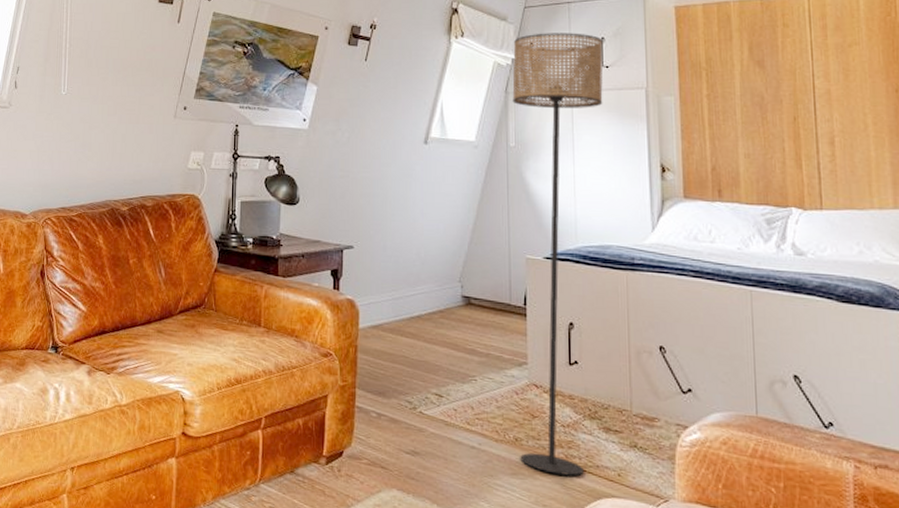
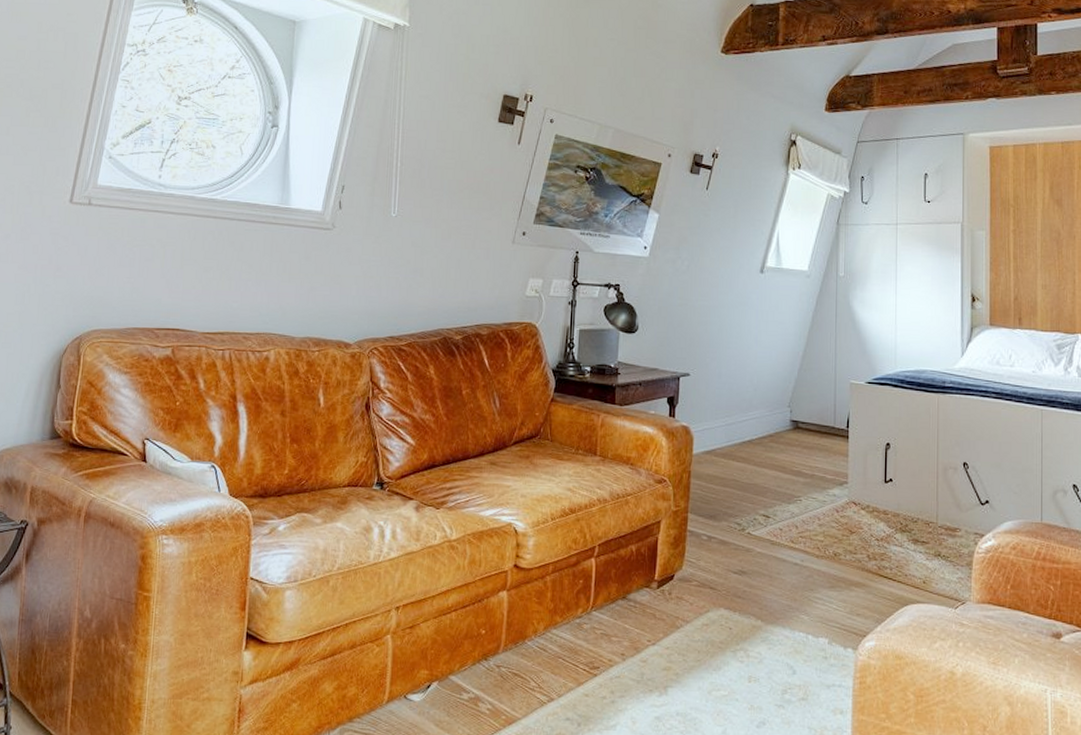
floor lamp: present [512,33,603,477] -> none [838,167,926,586]

